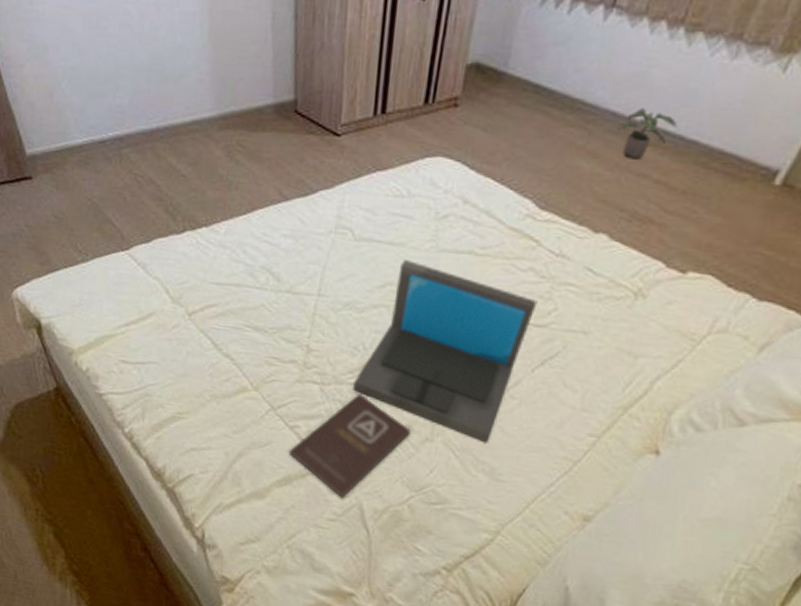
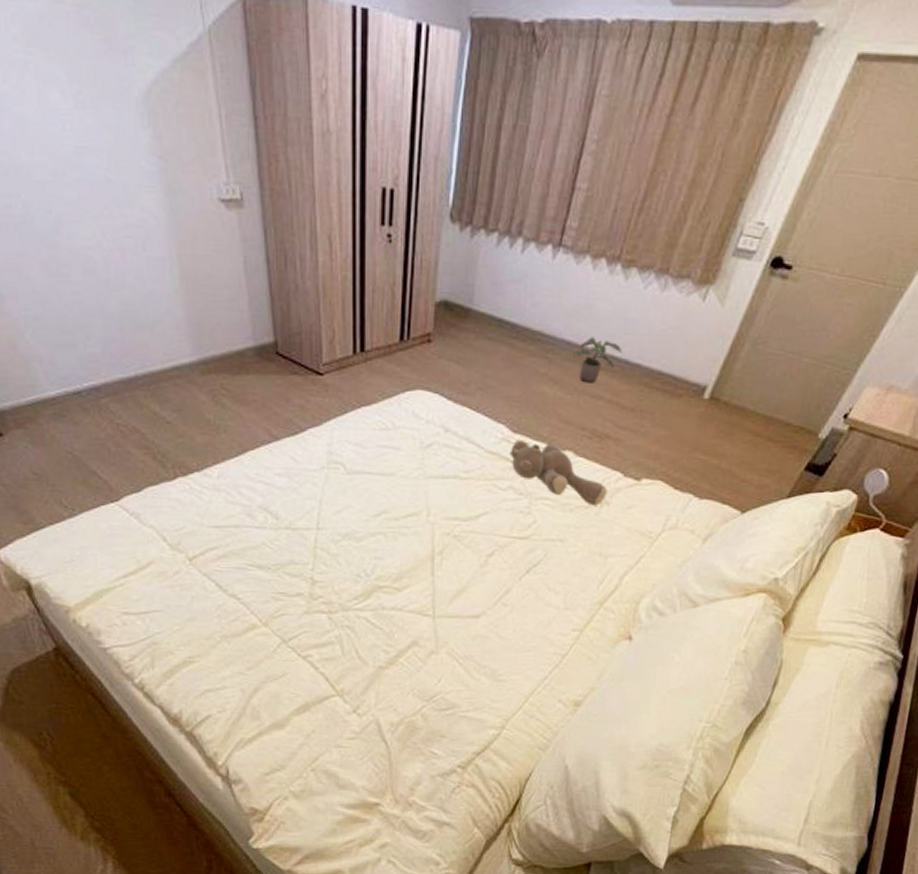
book: present [288,394,411,498] -> none [303,618,417,717]
laptop: present [353,260,538,443] -> none [360,489,519,649]
stuffed bear: none [533,216,645,298] -> present [509,439,607,506]

